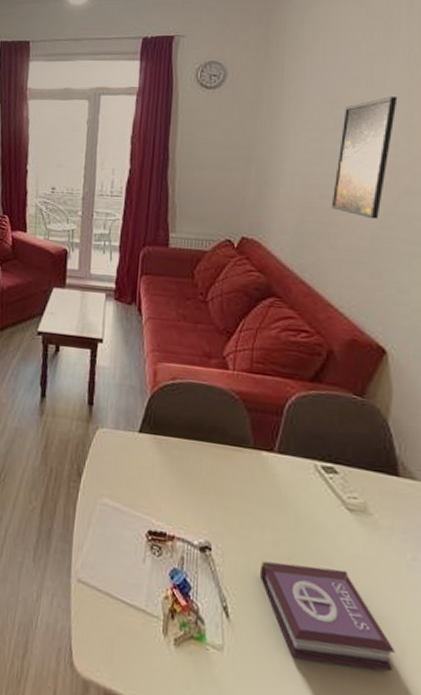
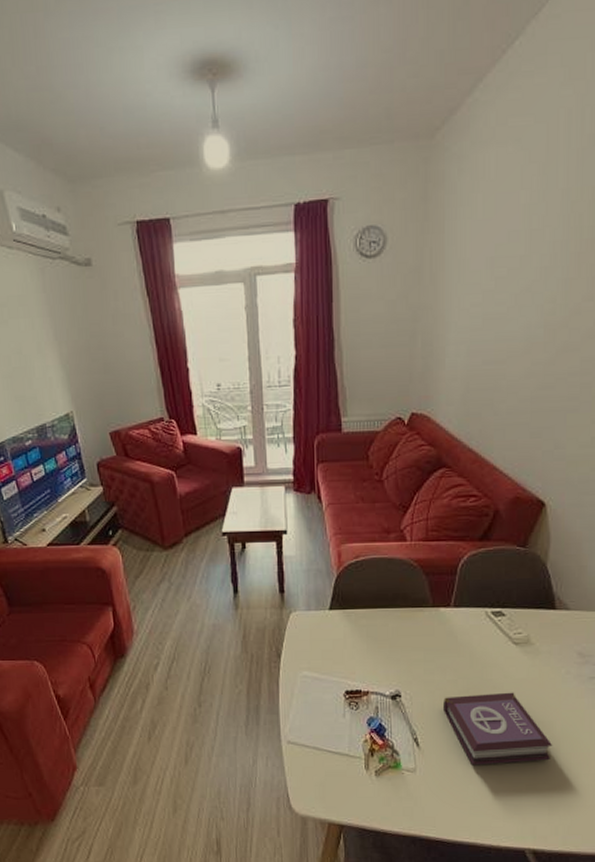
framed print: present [331,97,398,220] -> none [494,250,556,380]

